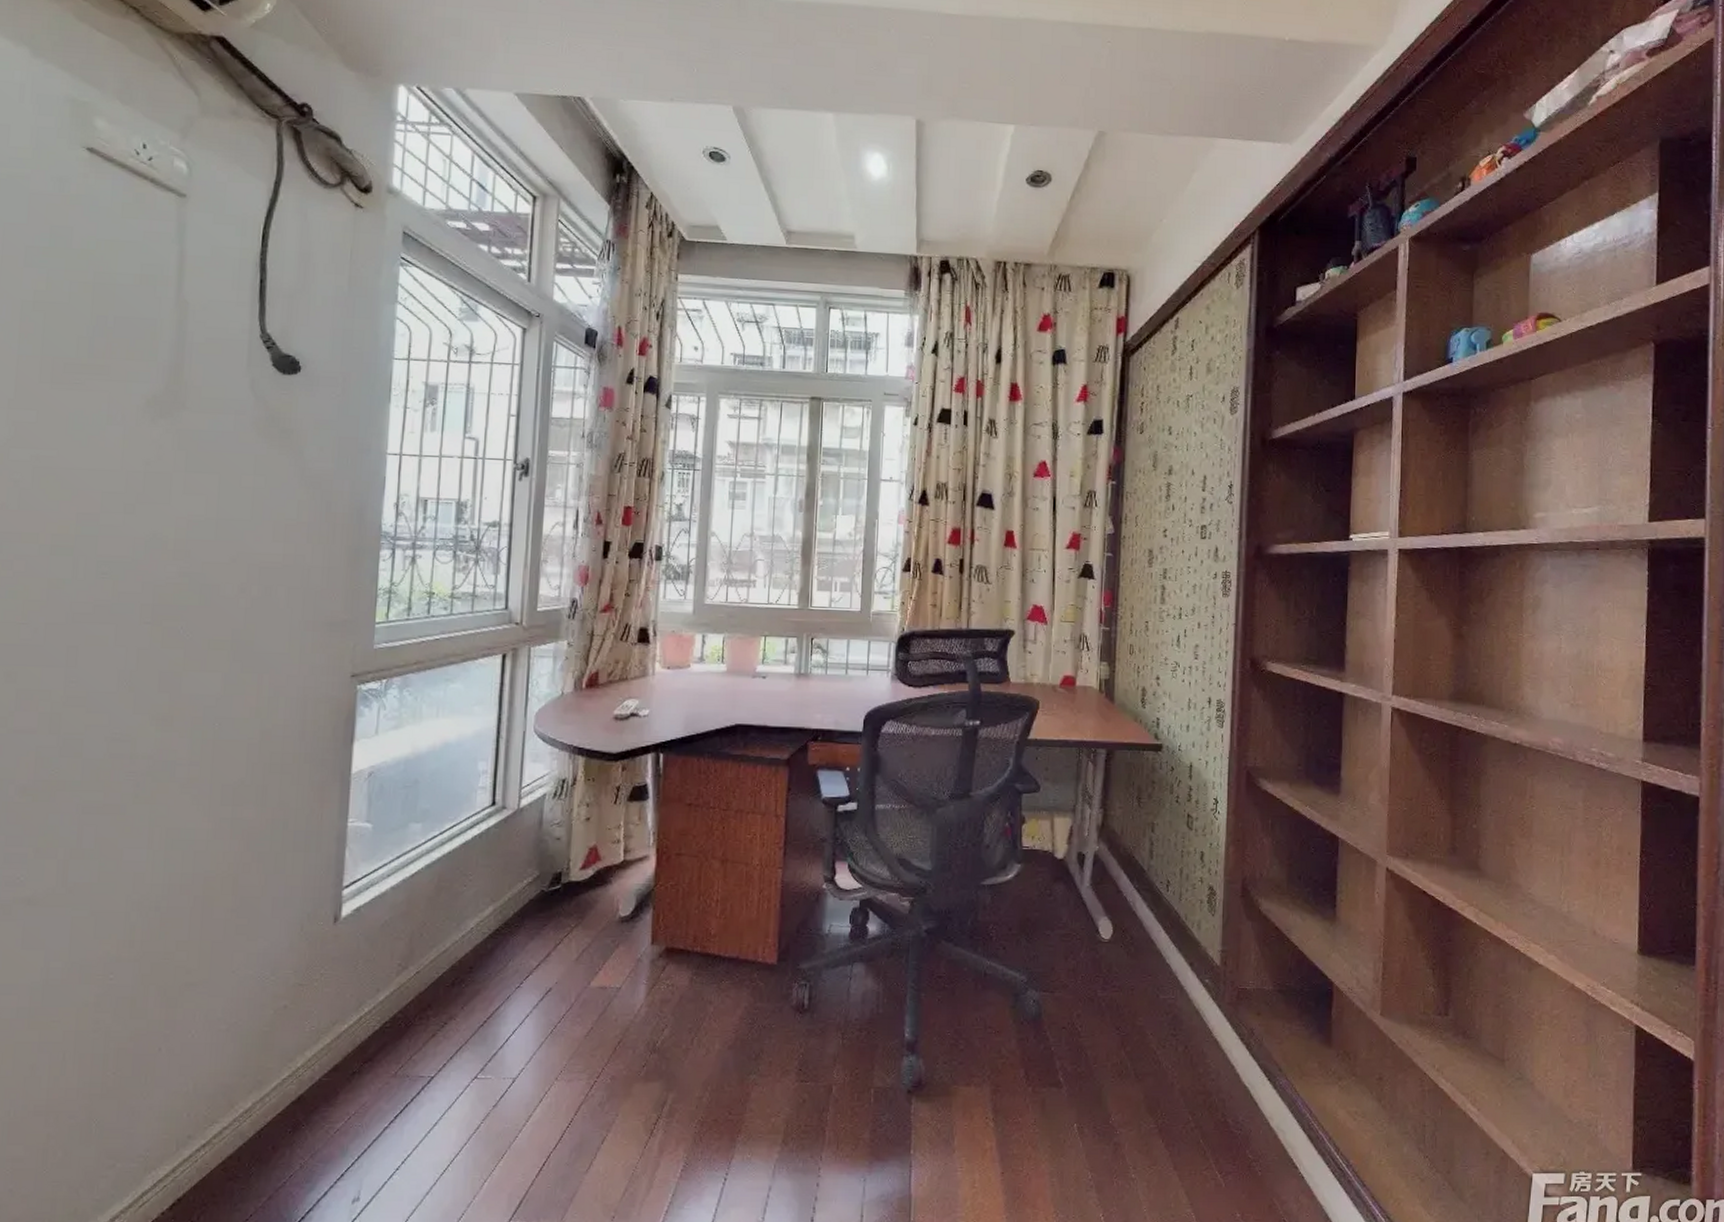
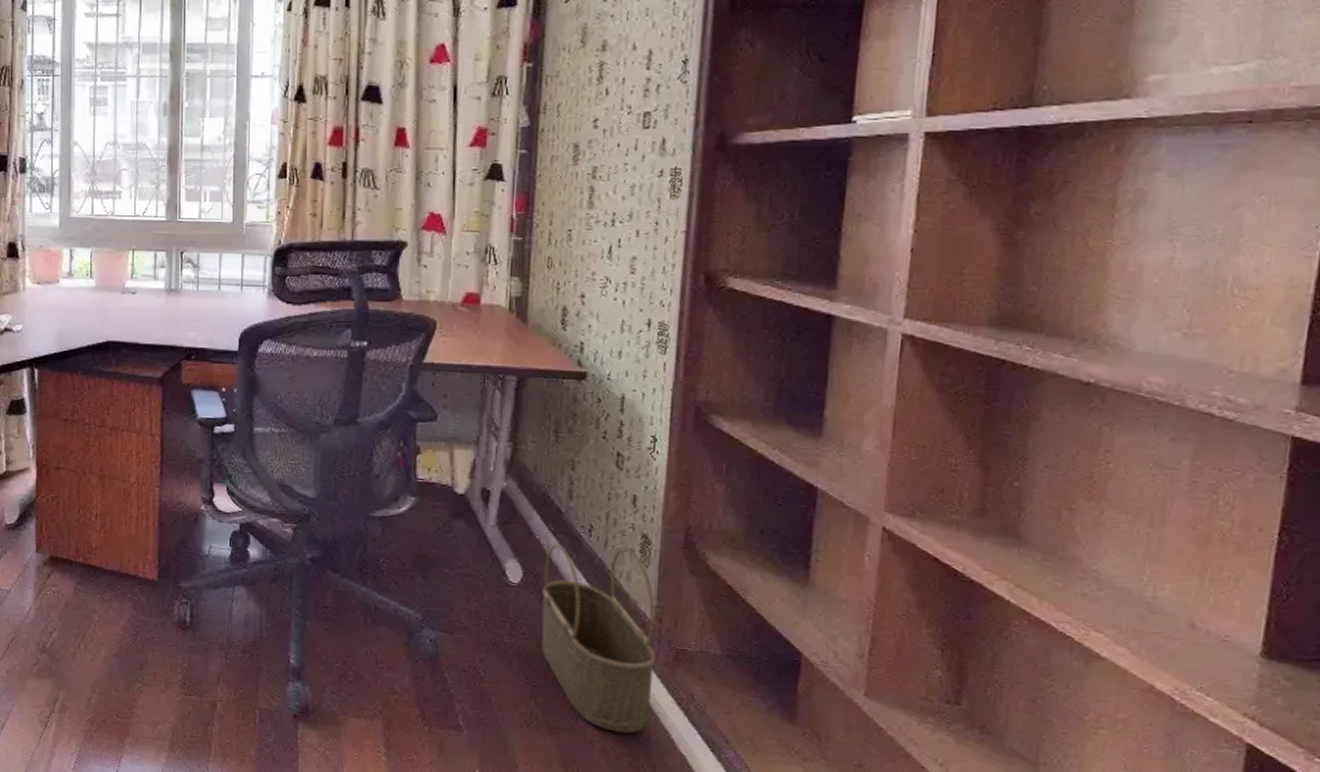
wicker basket: none [1129,900,1223,1072] -> present [541,544,656,734]

